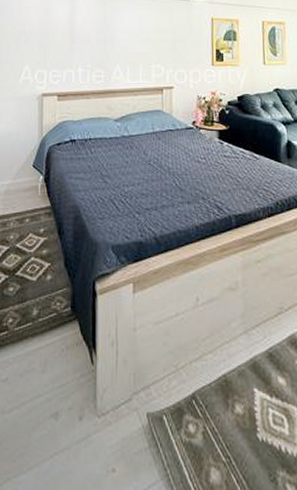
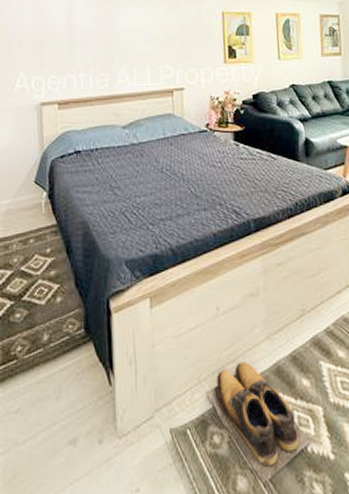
shoes: none [183,354,286,479] -> present [206,362,312,484]

